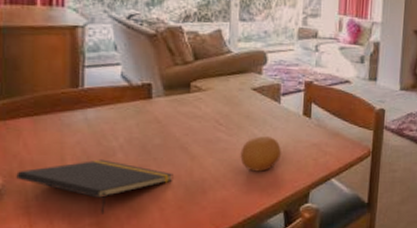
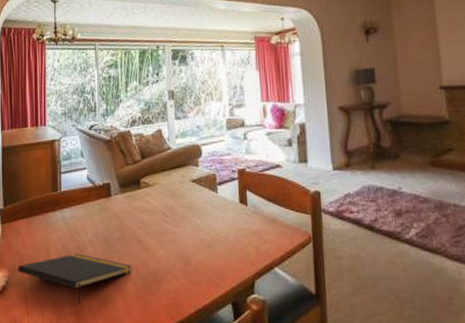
fruit: present [240,136,281,172] -> none [186,226,223,262]

